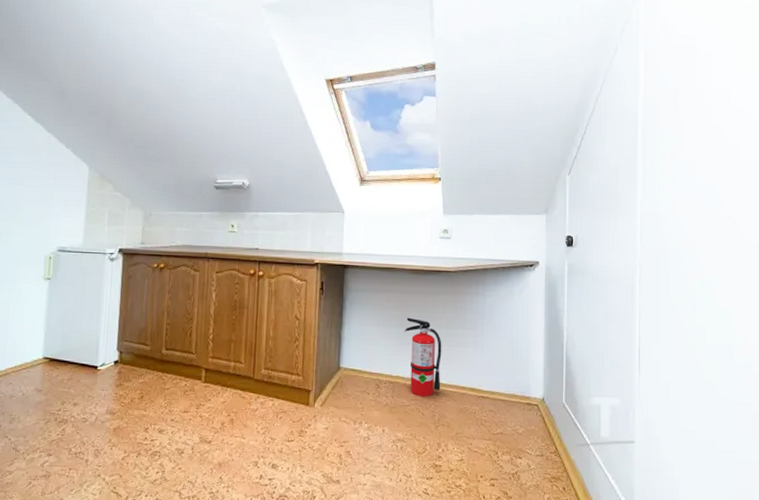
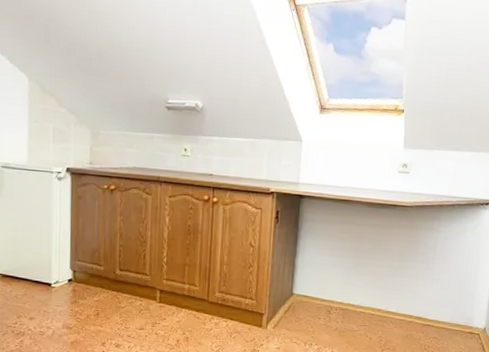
fire extinguisher: present [405,317,442,397] -> none [358,249,393,324]

